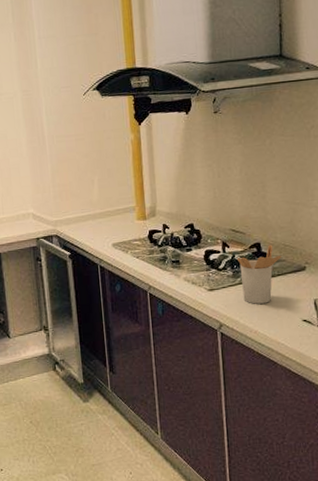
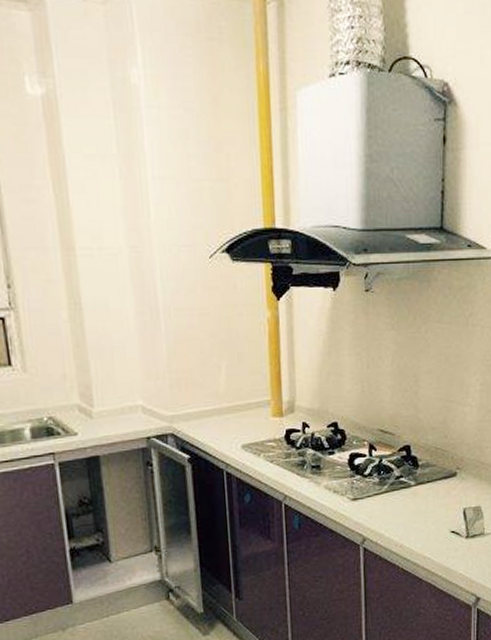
utensil holder: present [236,244,282,304] -> none [384,447,432,515]

